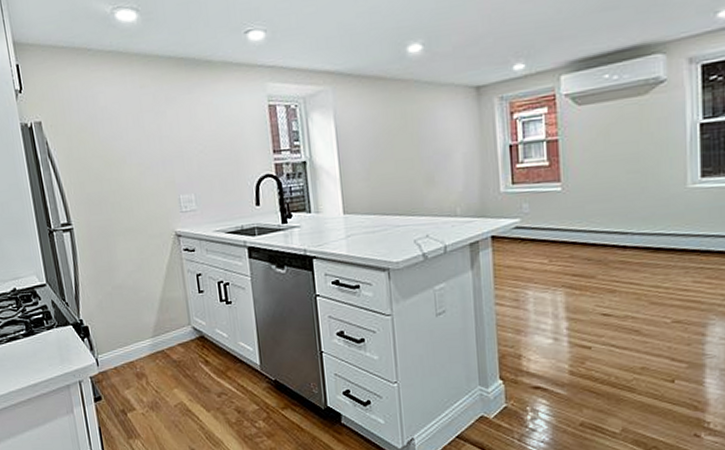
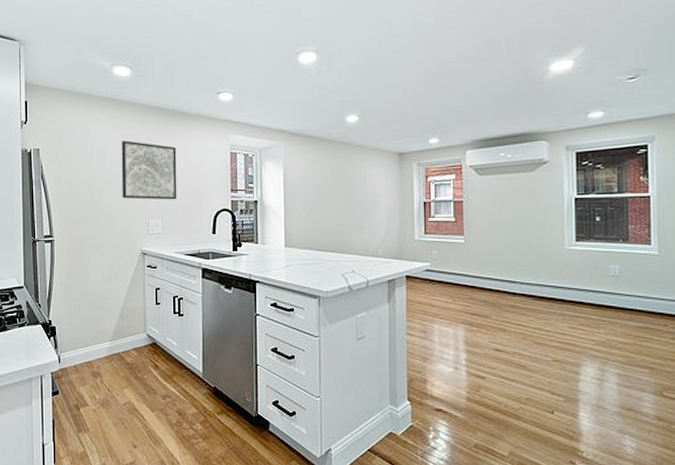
wall art: none [136,102,210,173] -> present [121,141,177,200]

